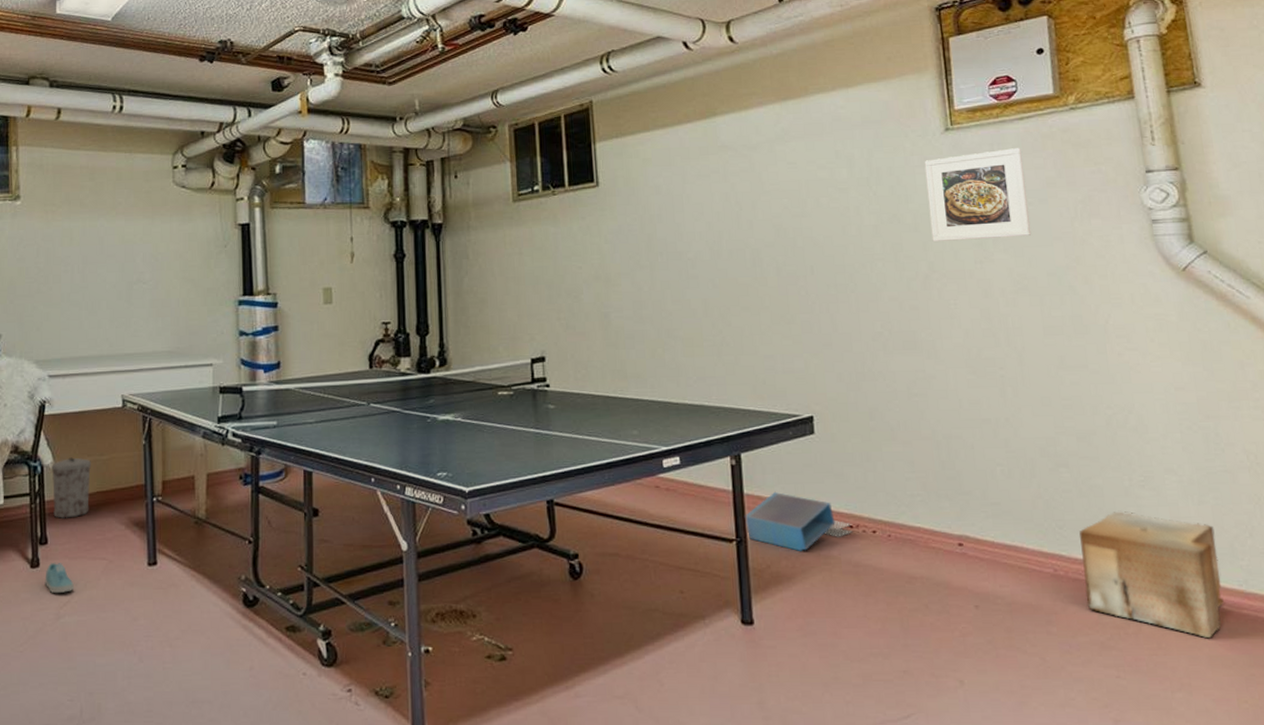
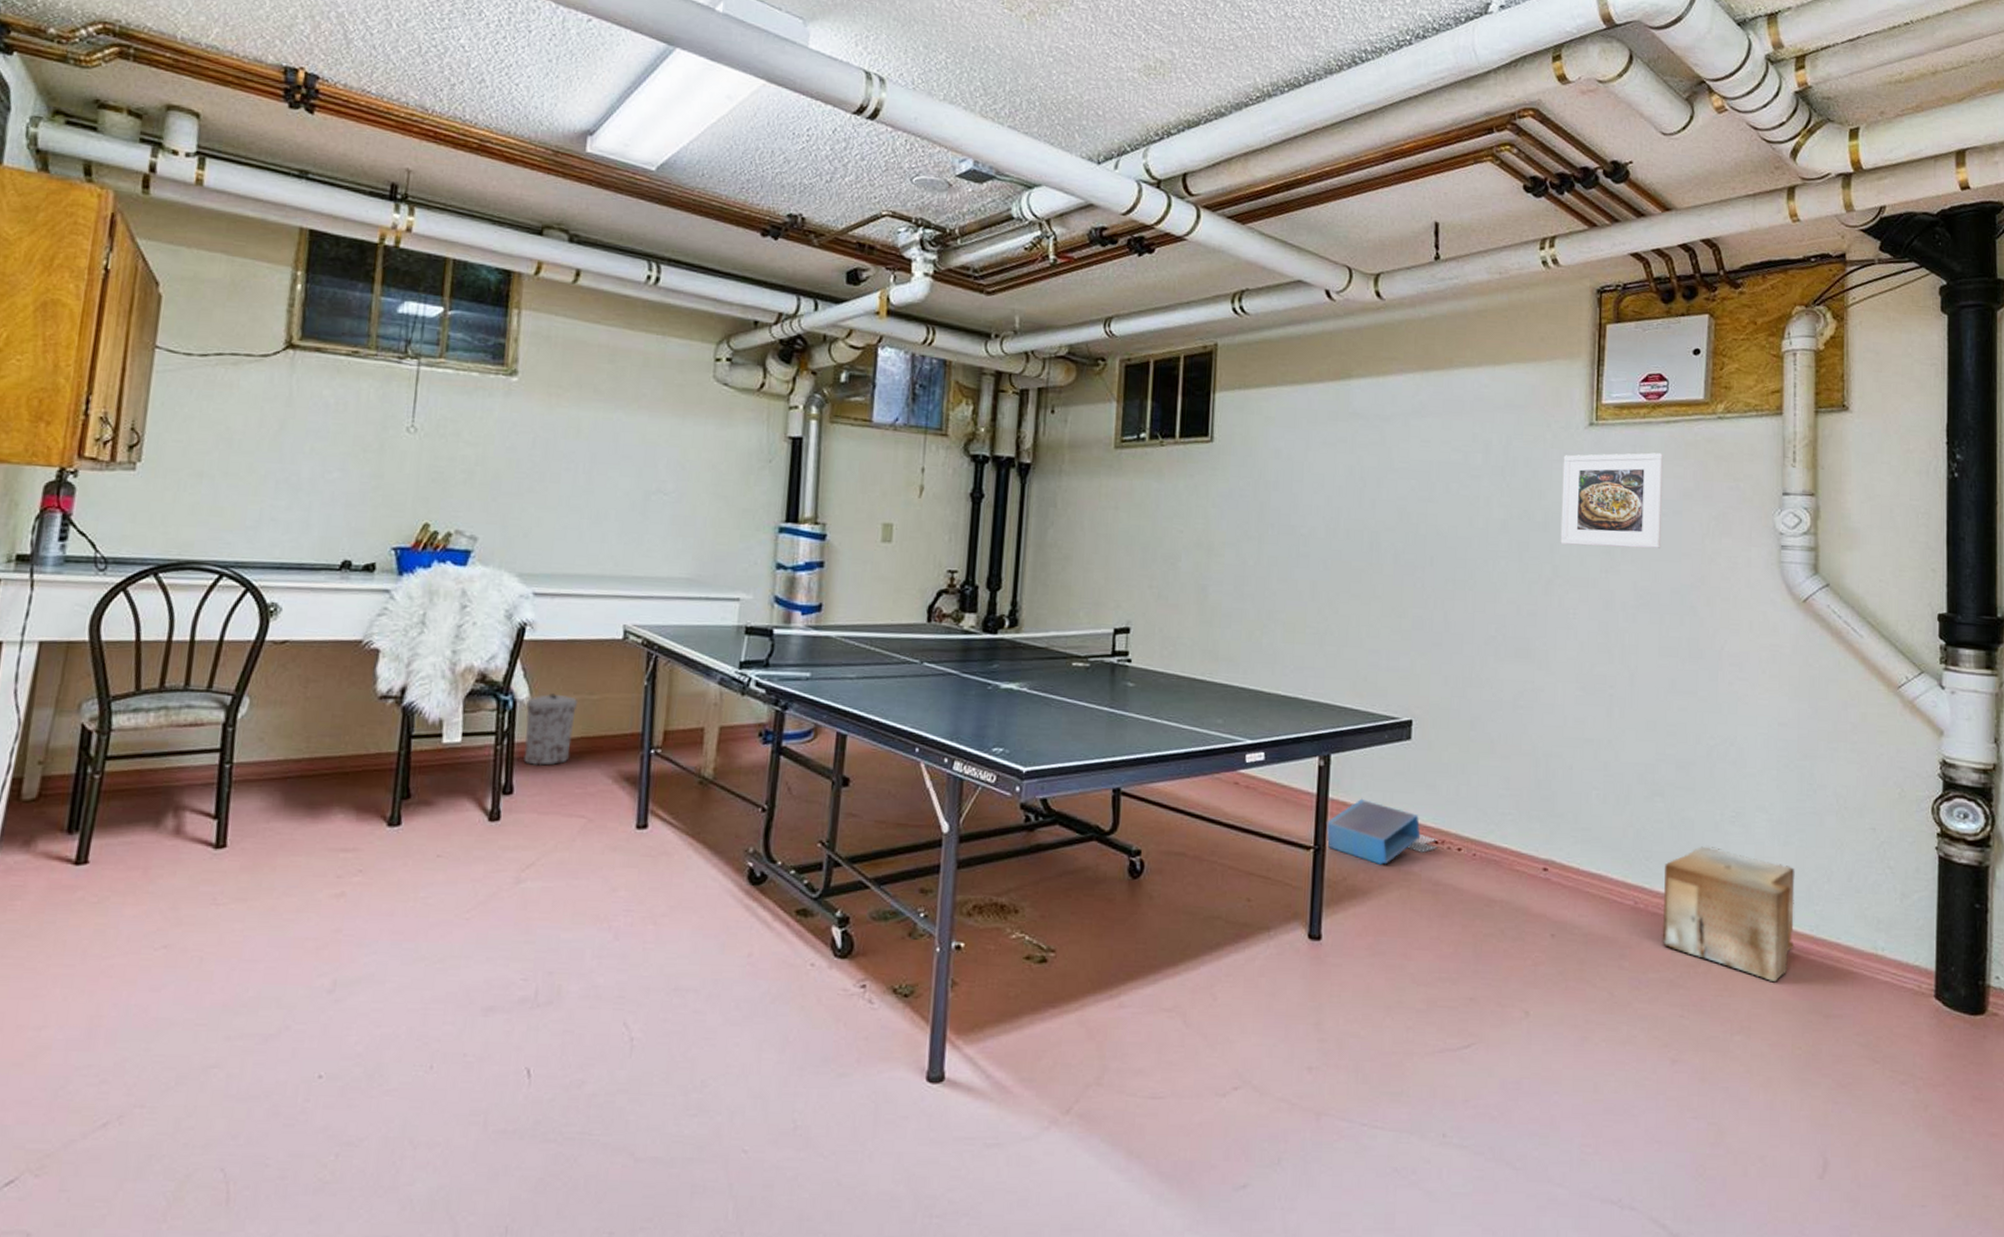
sneaker: present [45,563,75,593] -> none [504,817,543,853]

